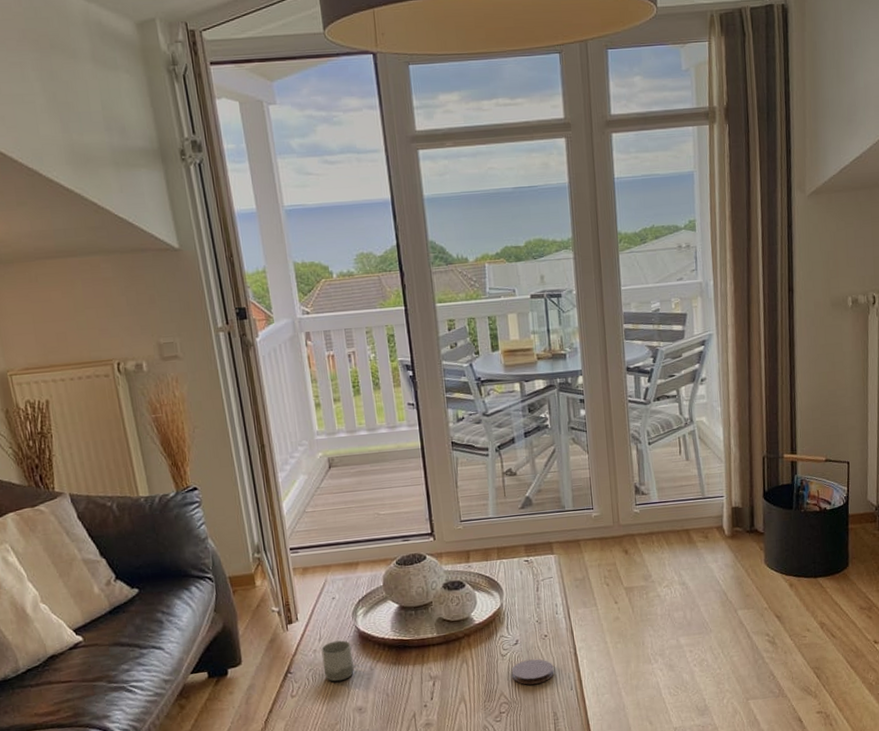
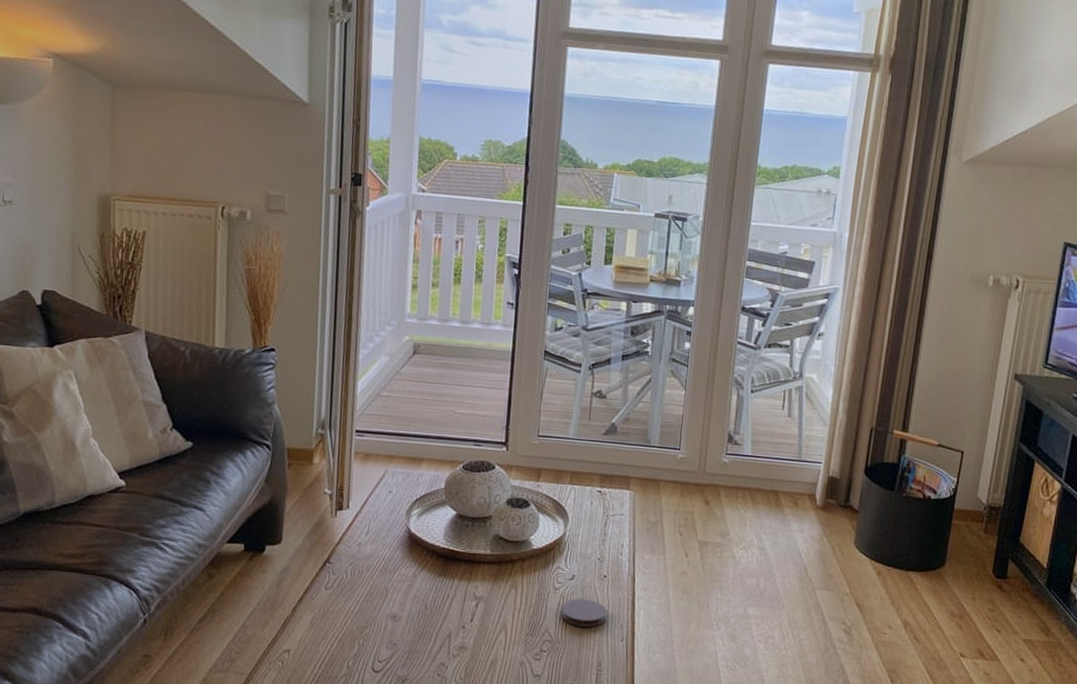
cup: present [321,640,354,682] -> none [364,537,399,582]

